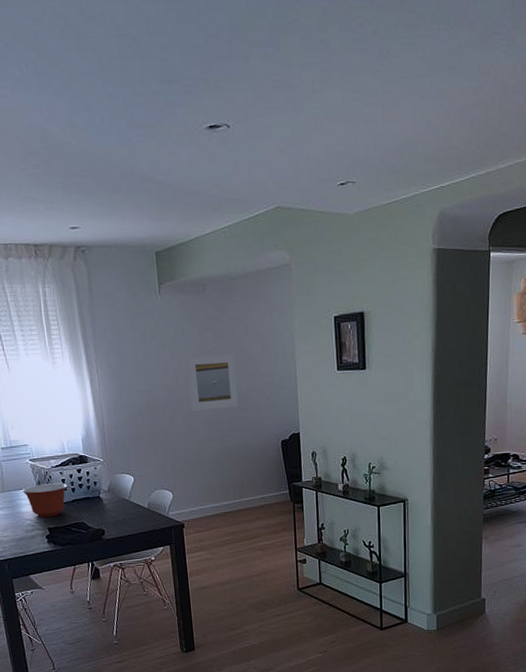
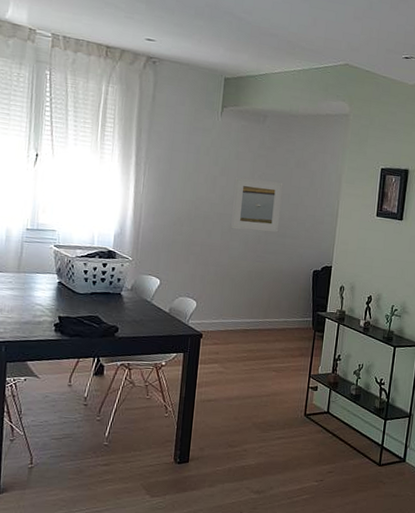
mixing bowl: present [22,483,68,518] -> none [39,271,89,306]

